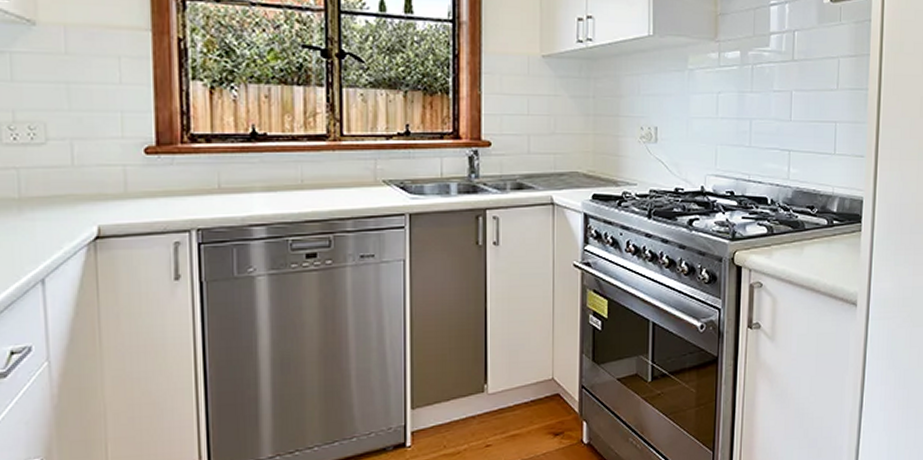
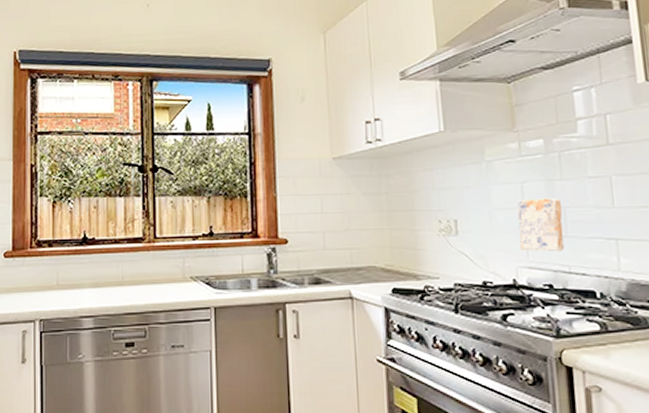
ceramic tile: none [711,109,748,160] -> present [517,198,565,251]

